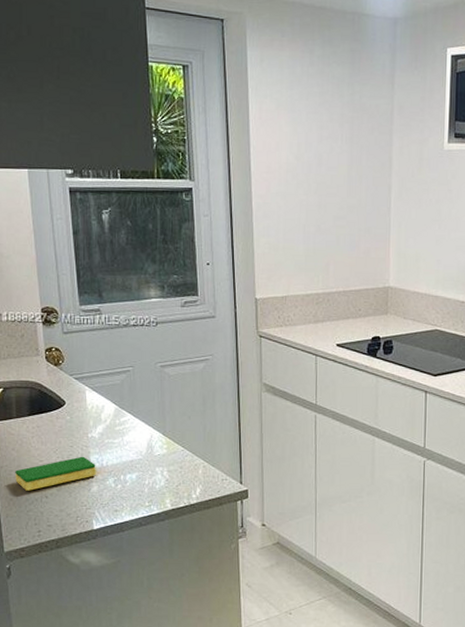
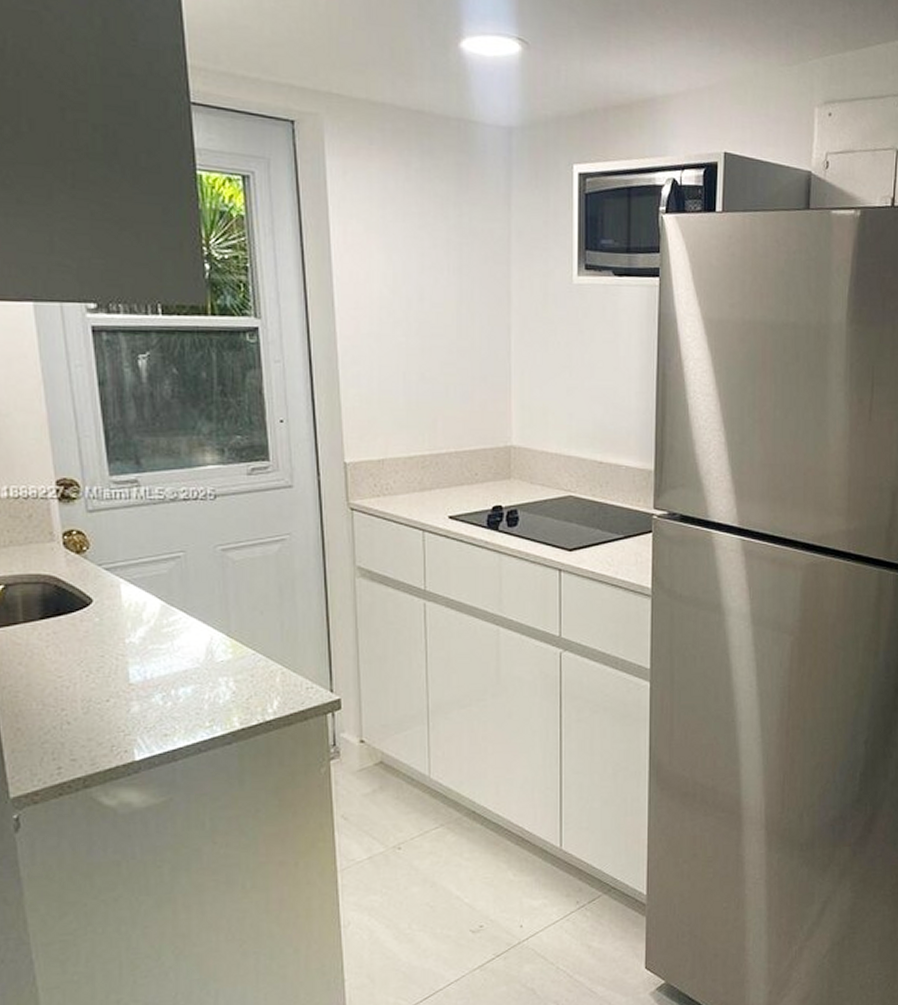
dish sponge: present [15,456,96,491] -> none [23,668,137,717]

